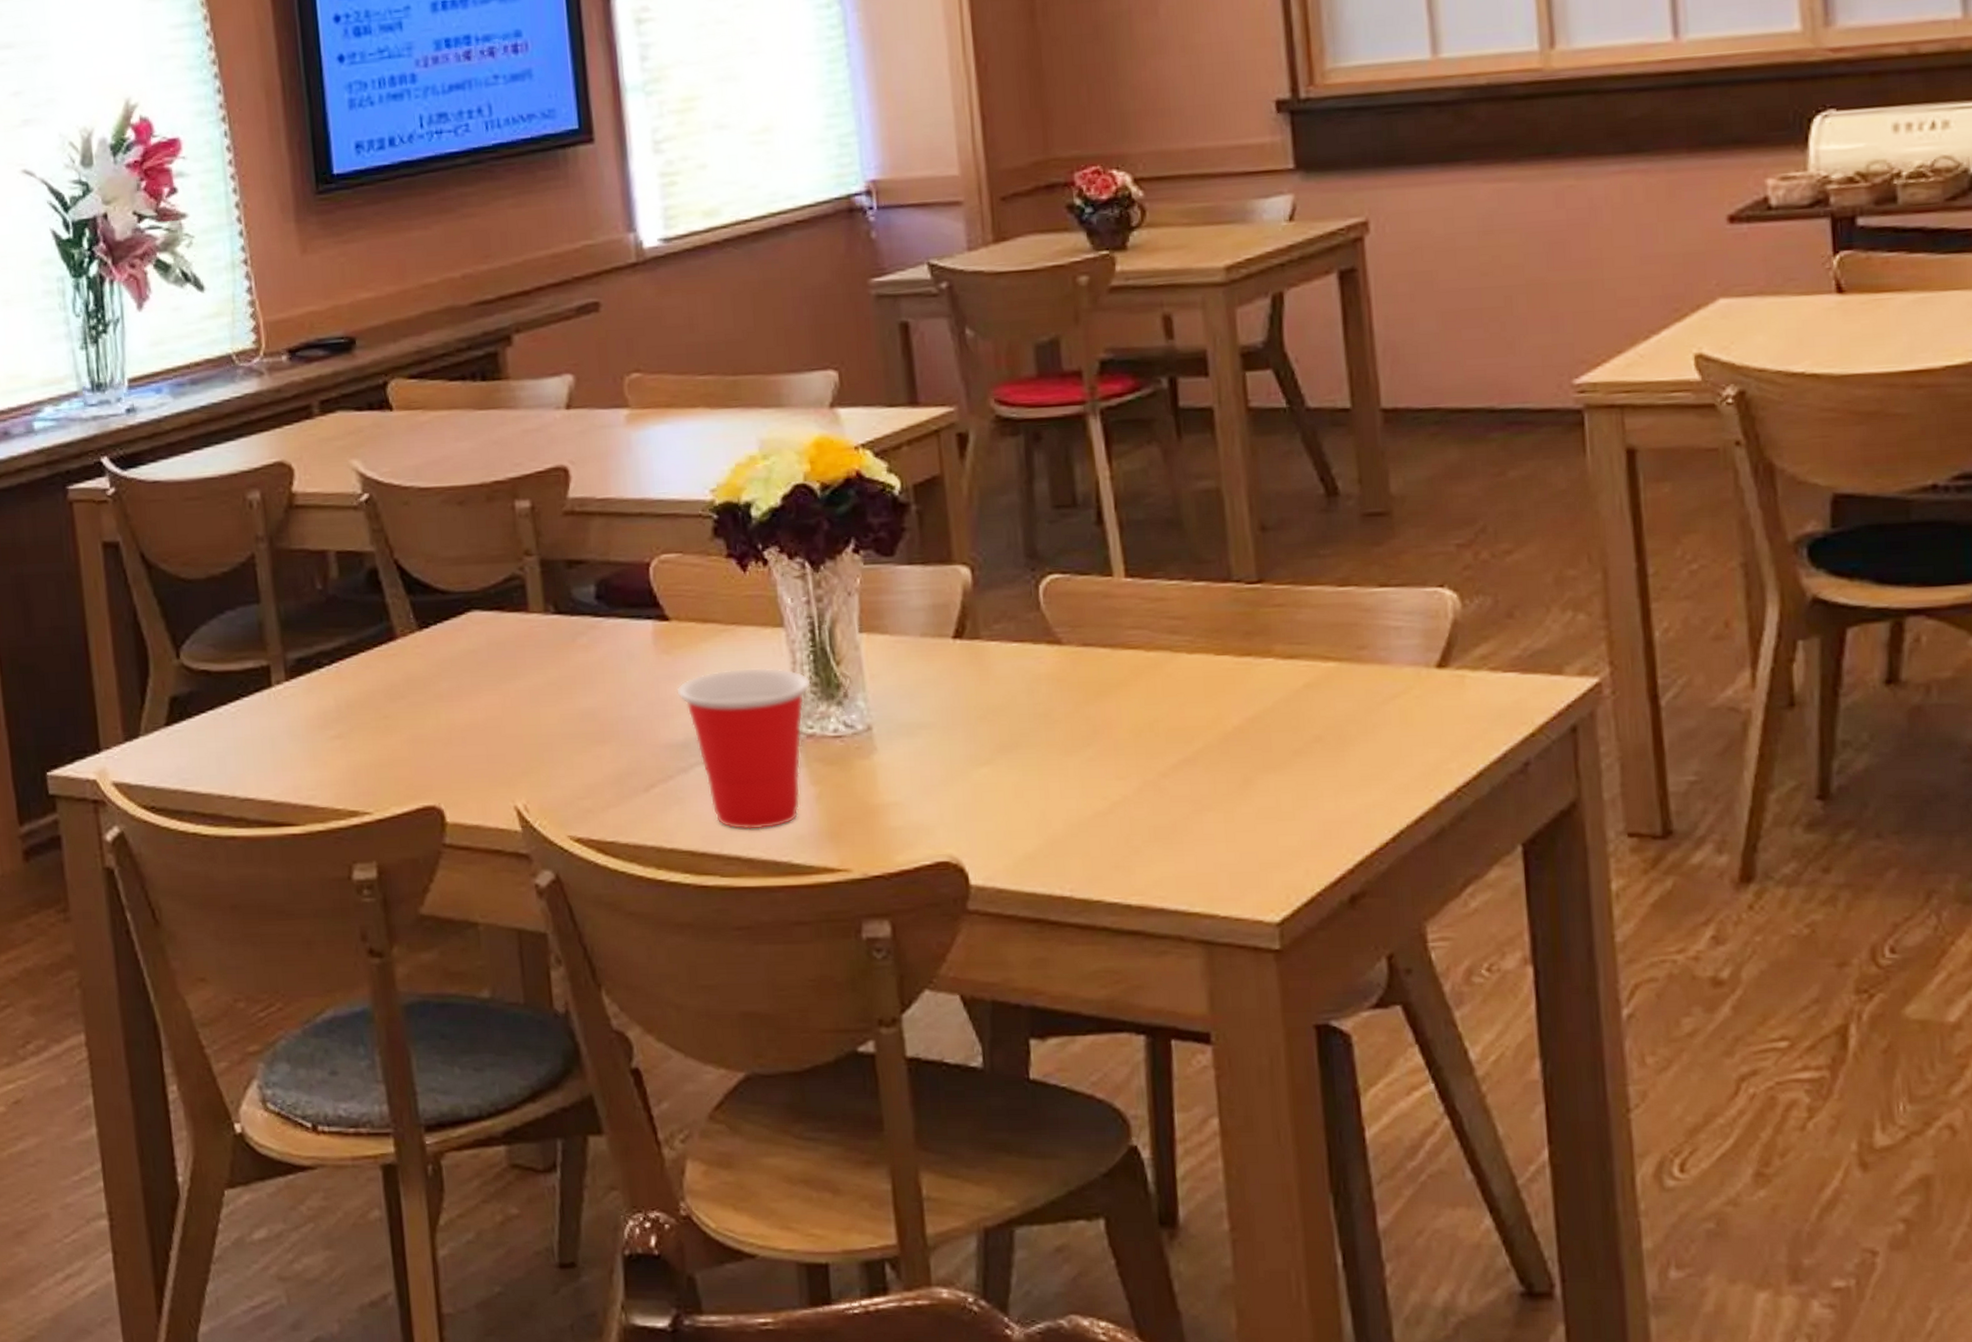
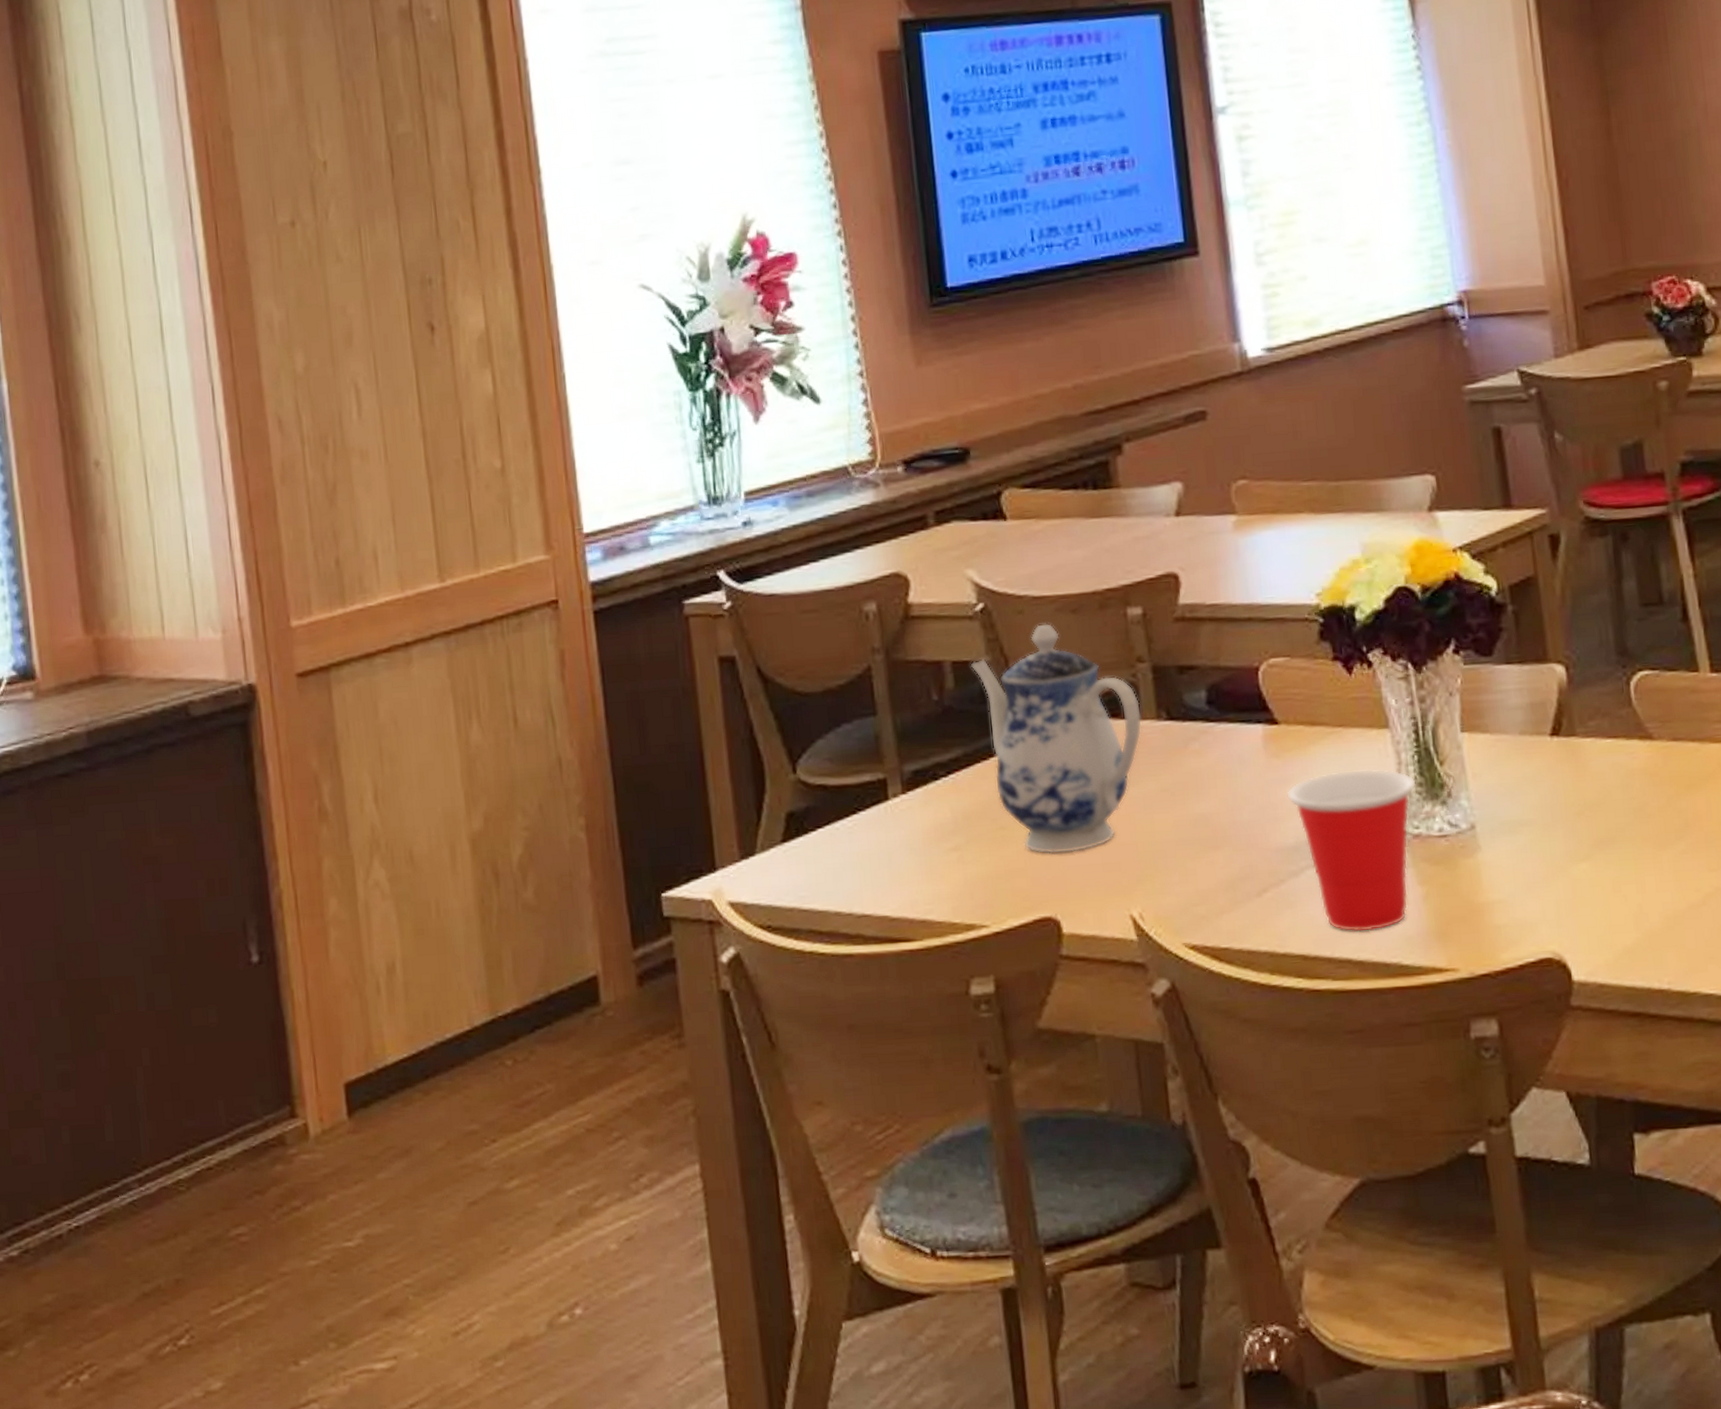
teapot: none [355,514,529,745] -> present [970,623,1143,854]

